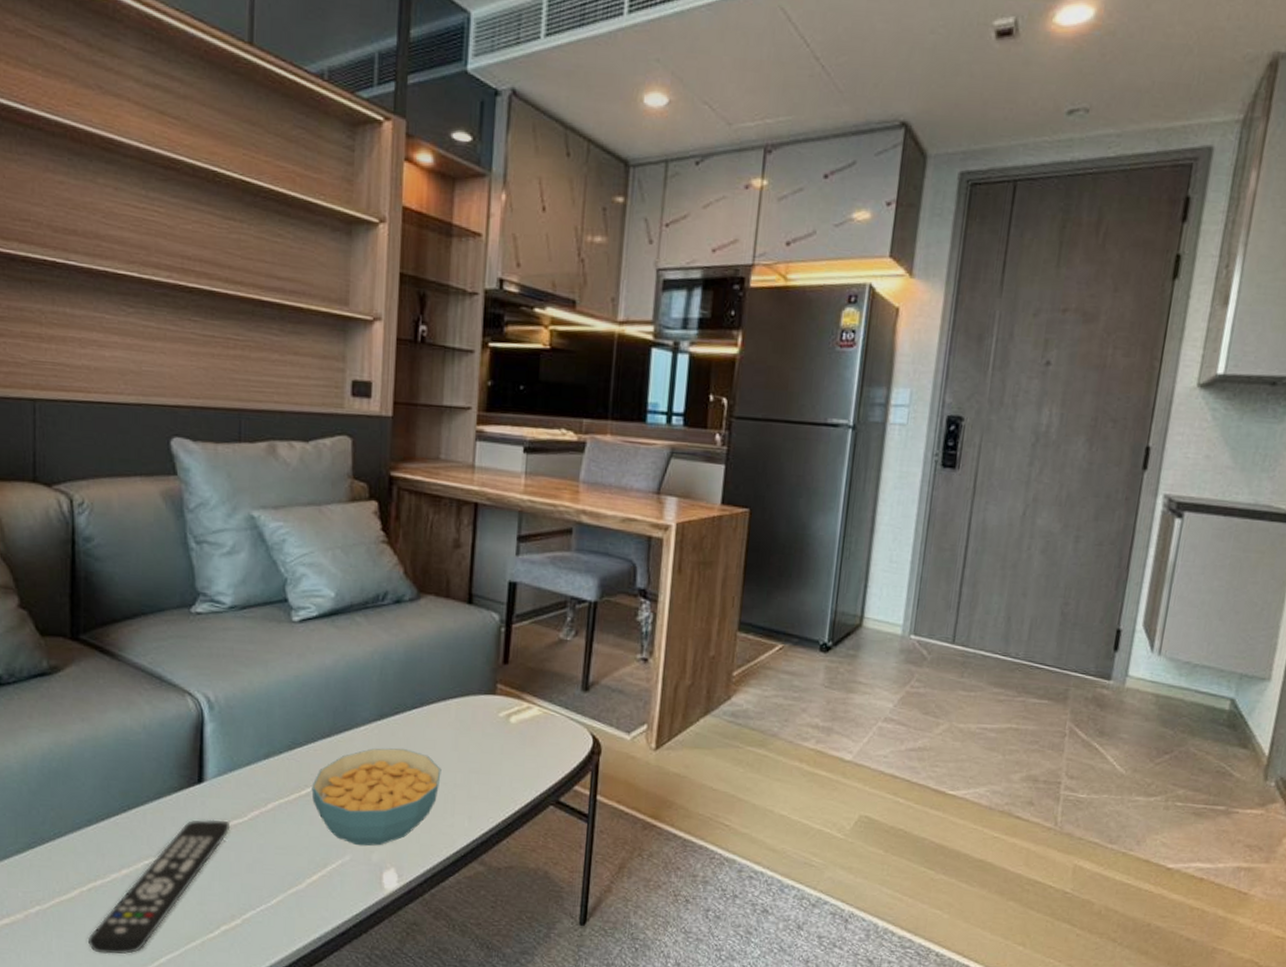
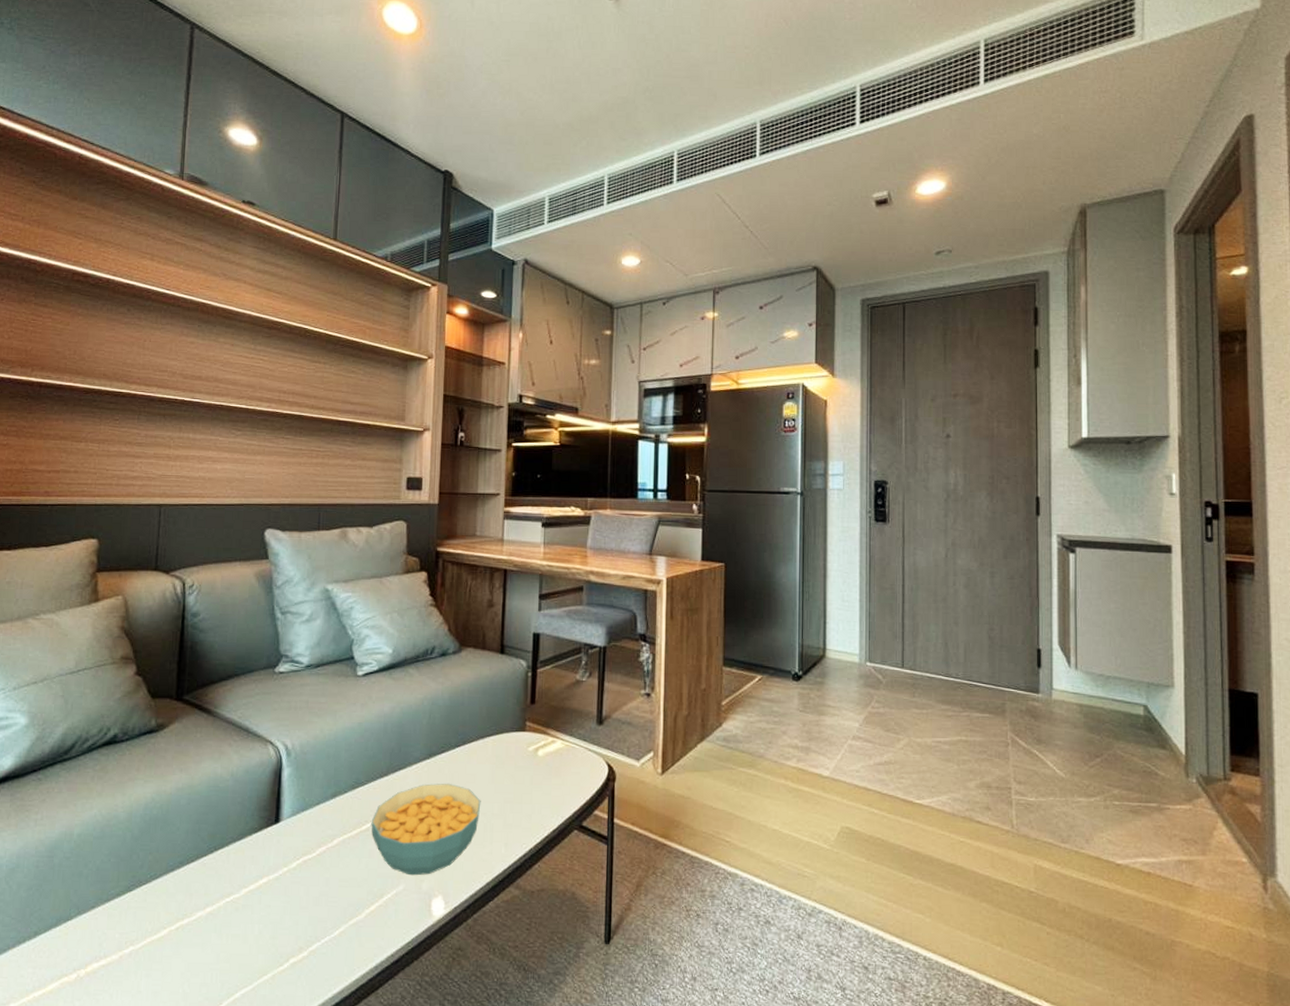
remote control: present [87,819,231,954] -> none [172,856,301,991]

